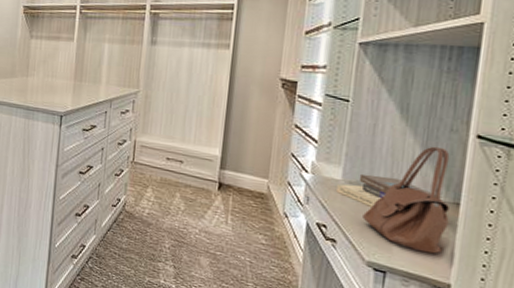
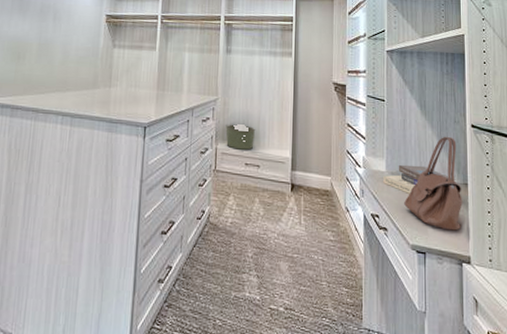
basket: none [146,118,181,145] -> present [226,125,256,150]

